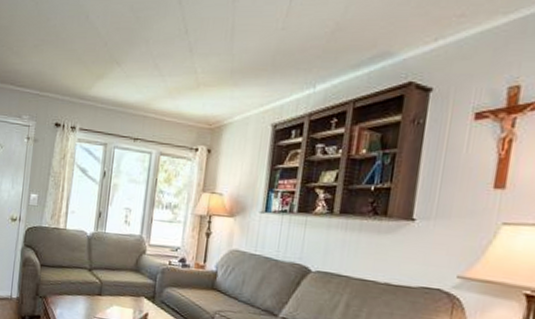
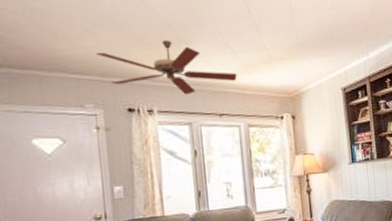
ceiling fan: none [39,58,160,115] -> present [96,39,237,95]

